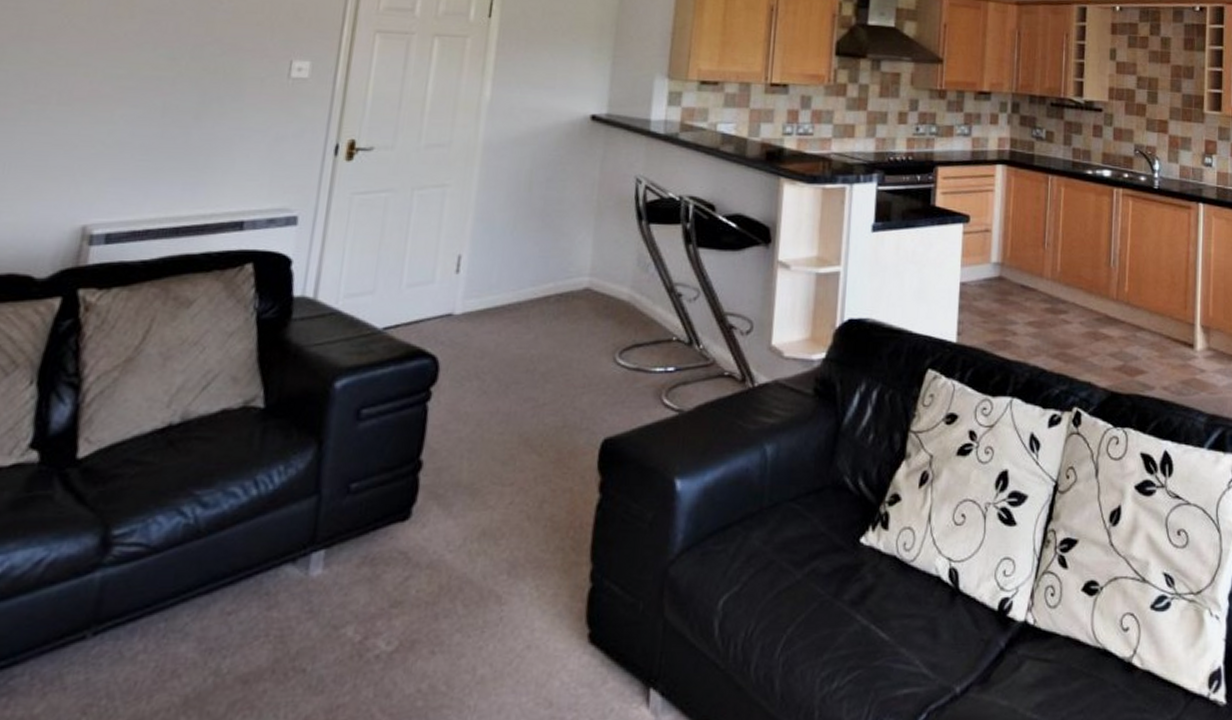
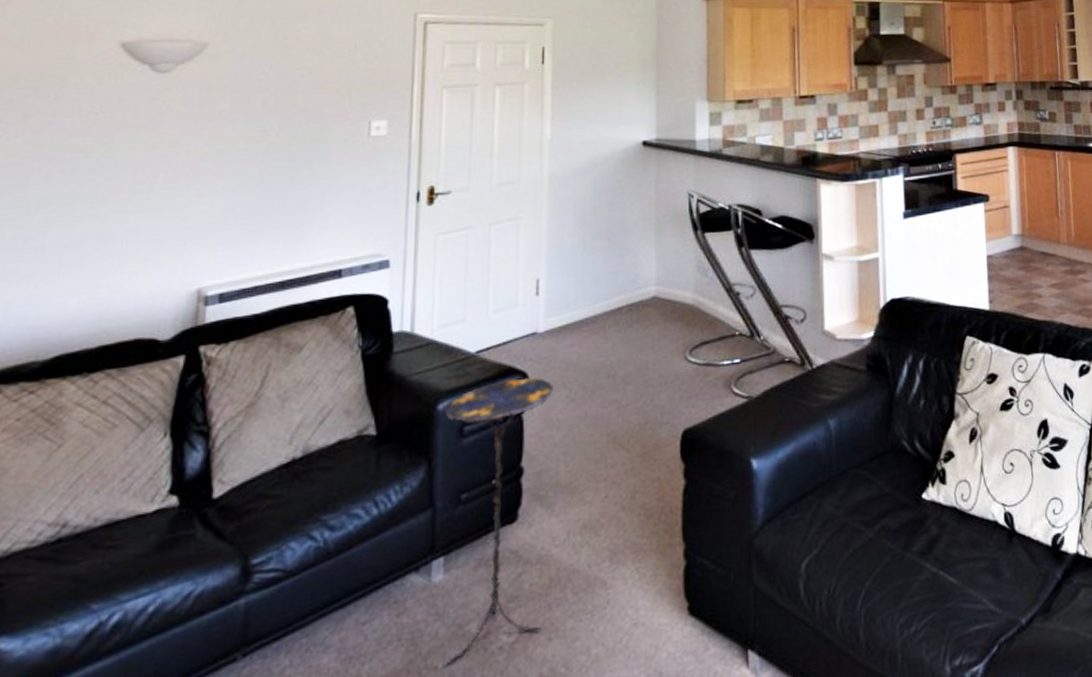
side table: none [316,362,465,668] -> present [445,377,554,664]

